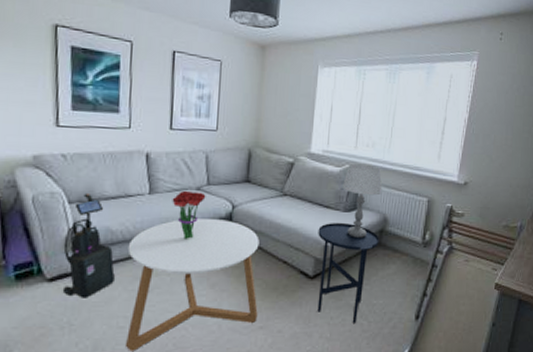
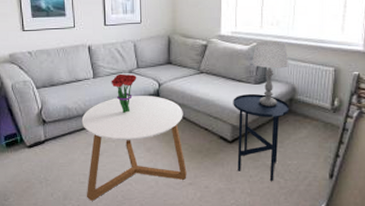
vacuum cleaner: present [62,193,115,298] -> none [36,80,74,160]

